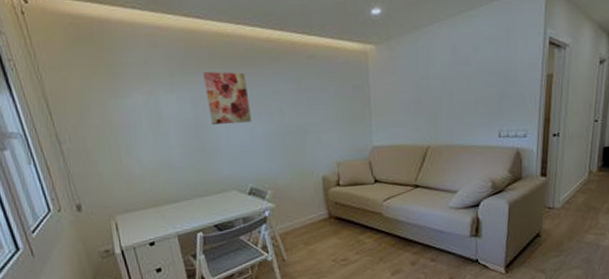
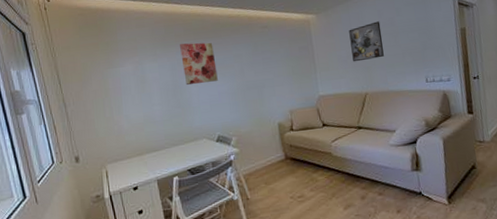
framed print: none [414,58,454,108] -> present [349,21,384,62]

